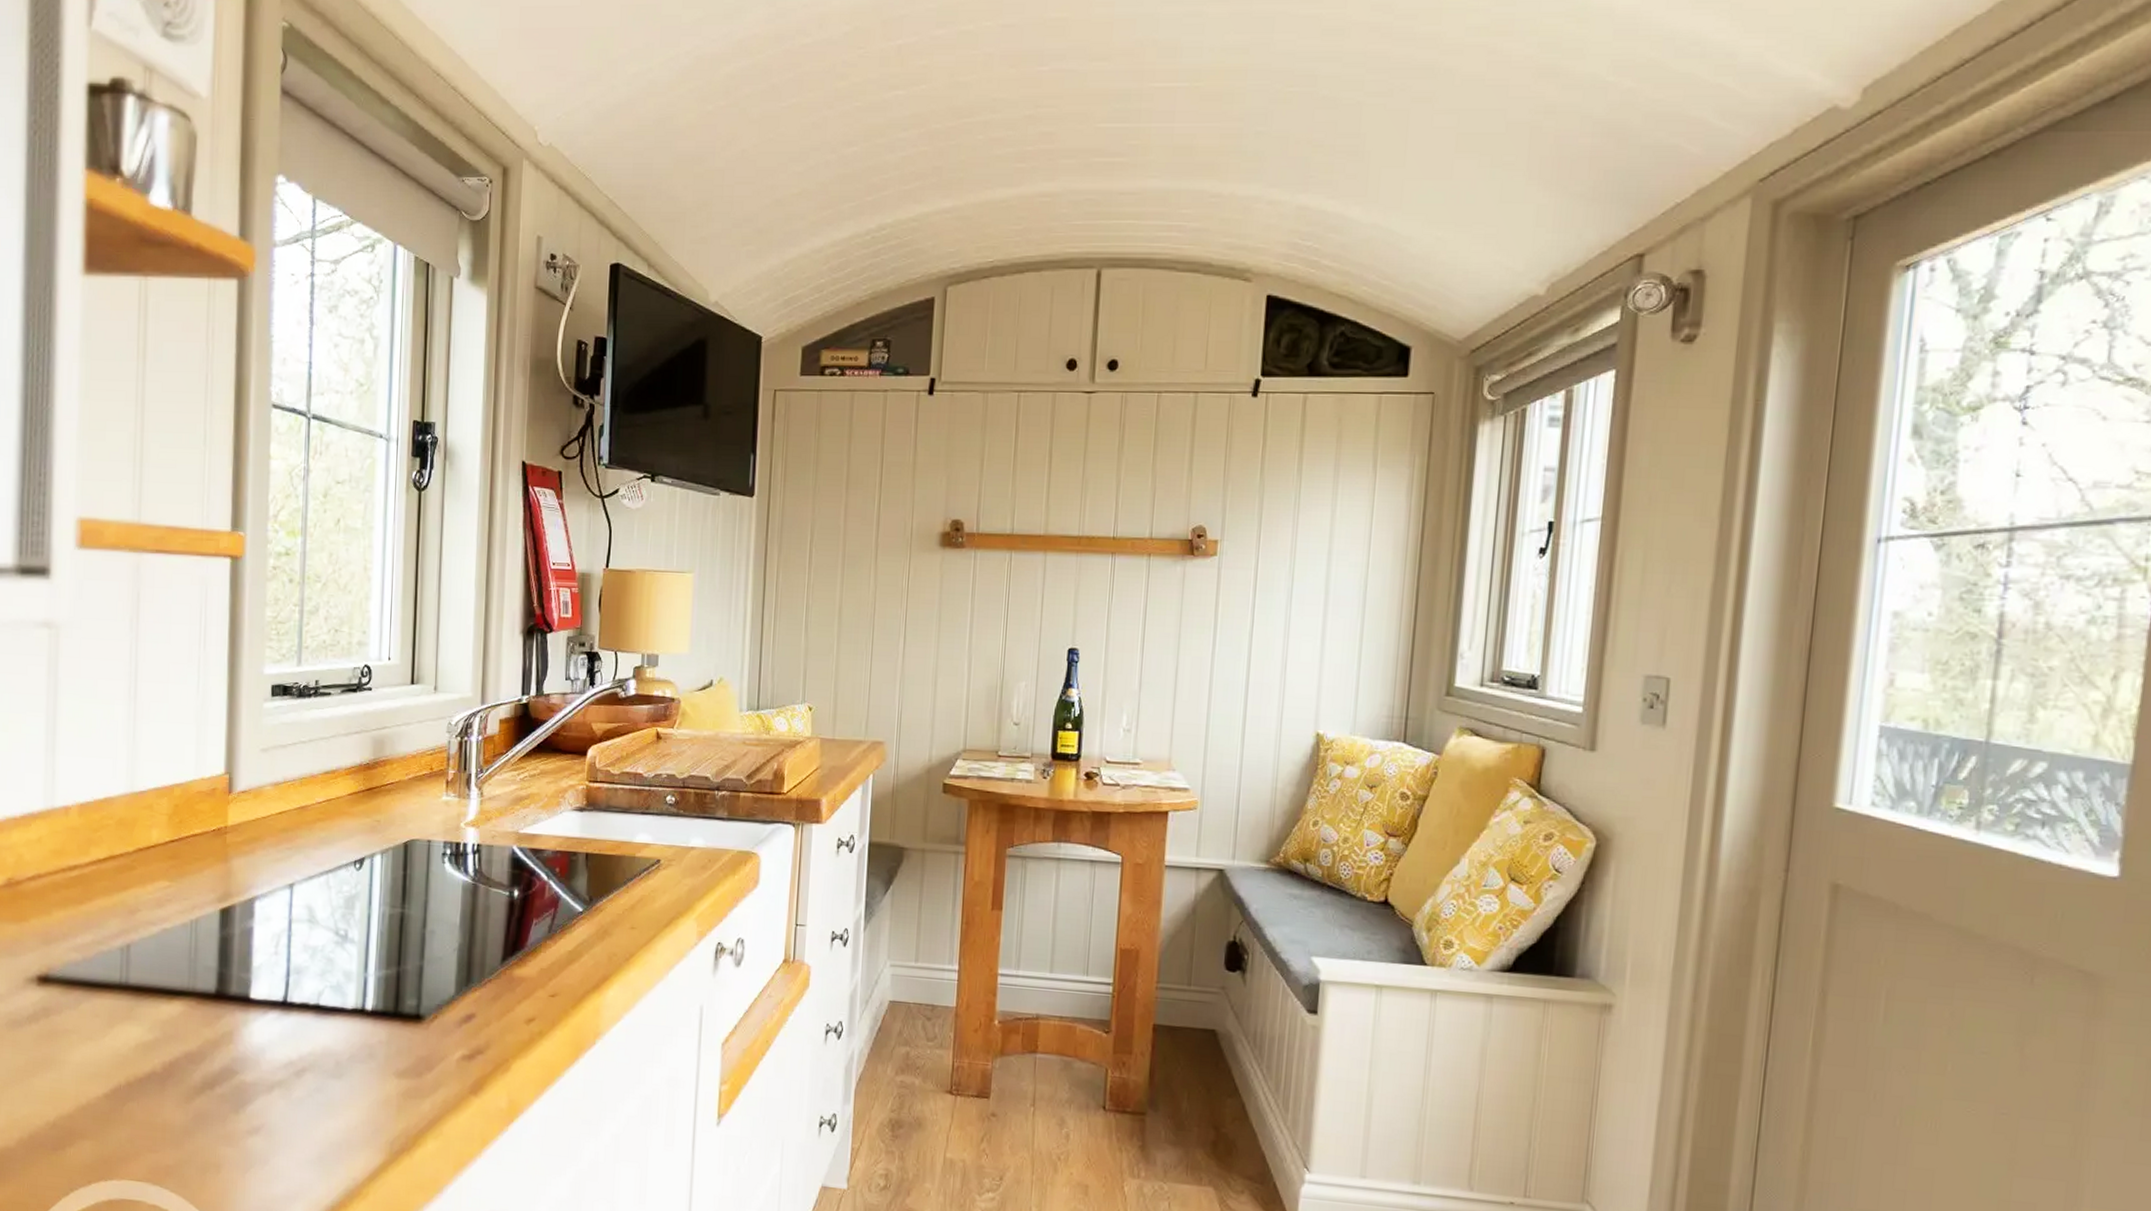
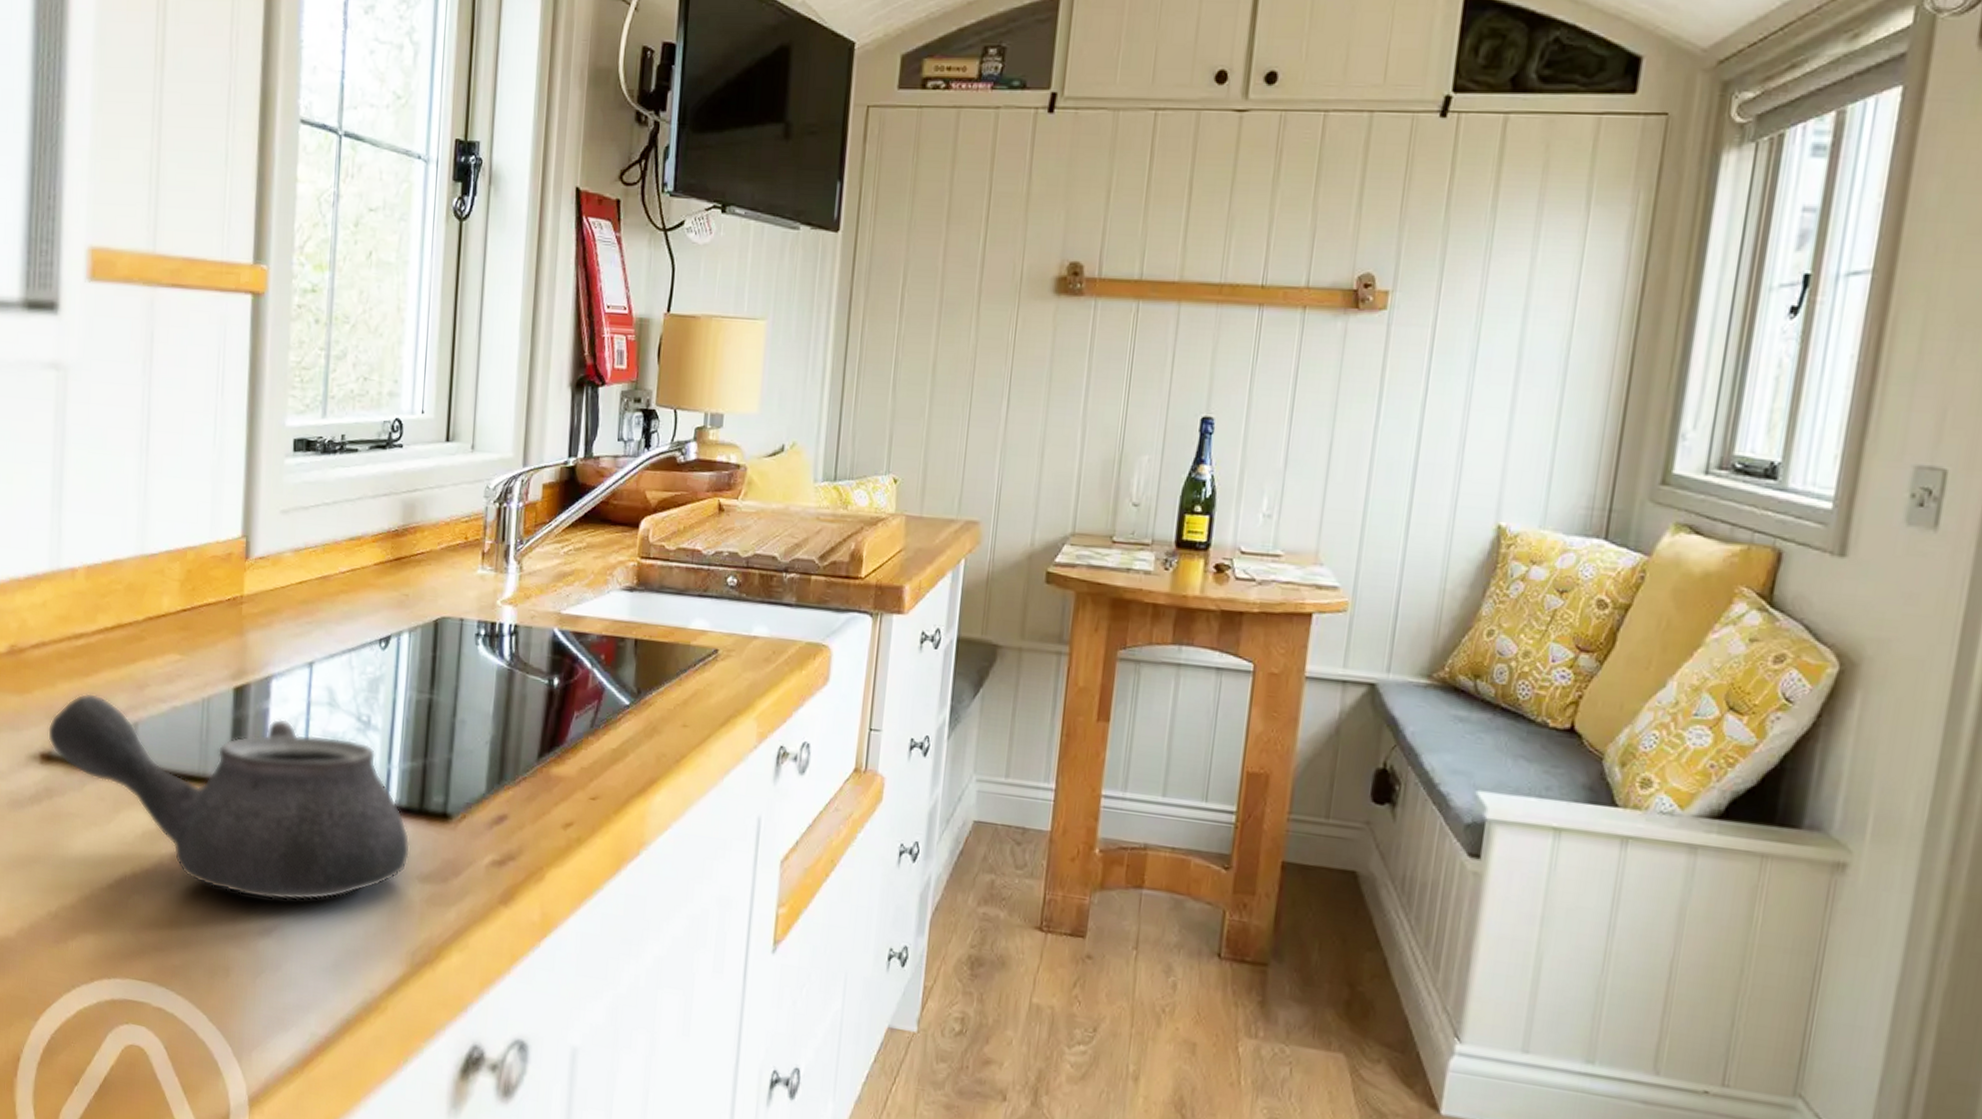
teapot: none [44,919,387,1101] -> present [47,692,411,901]

